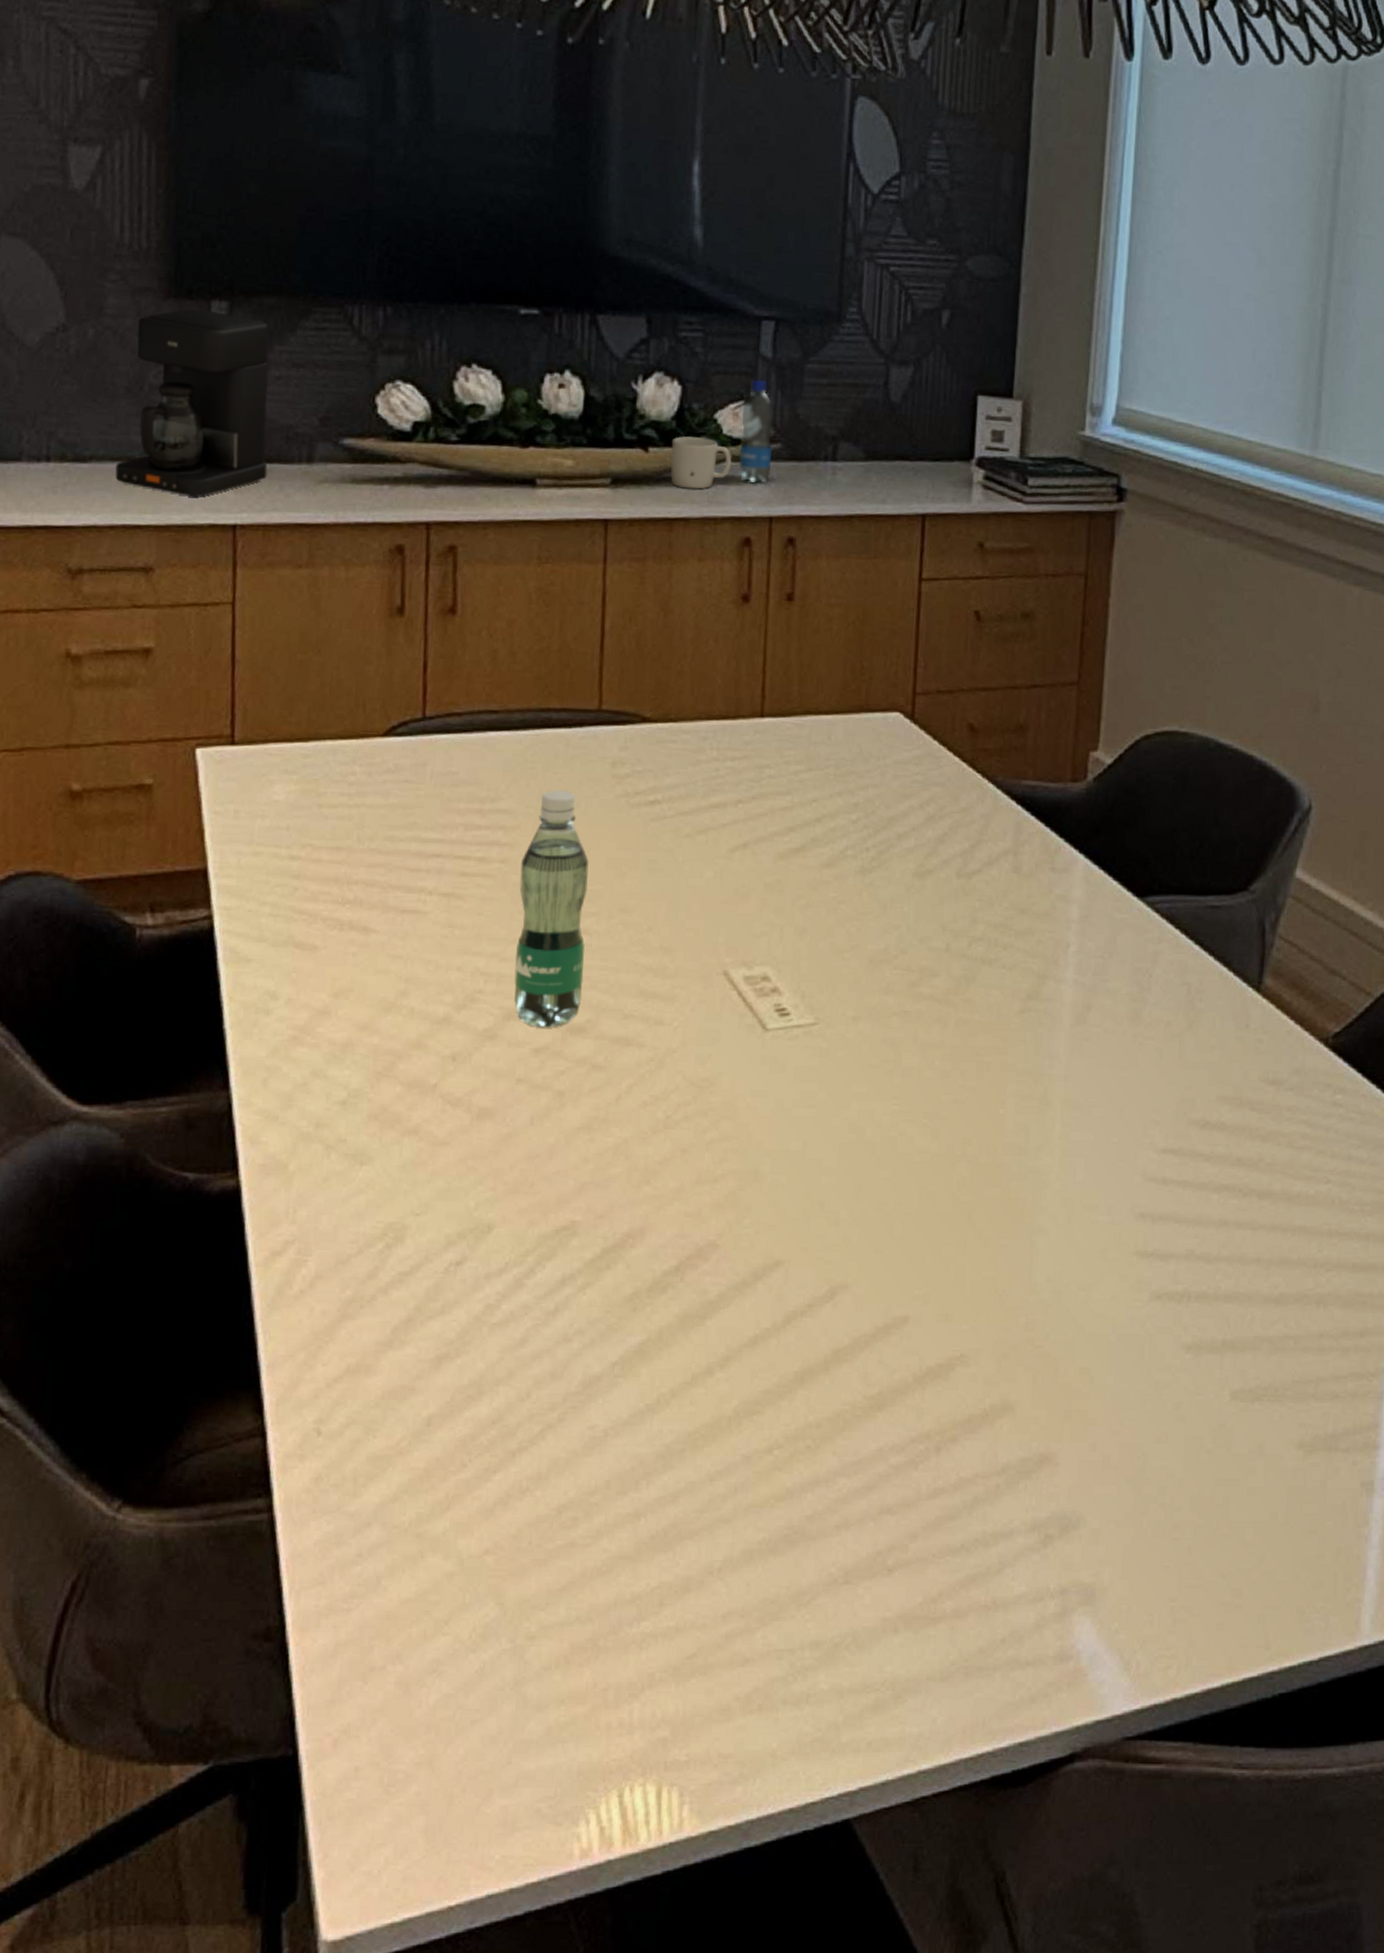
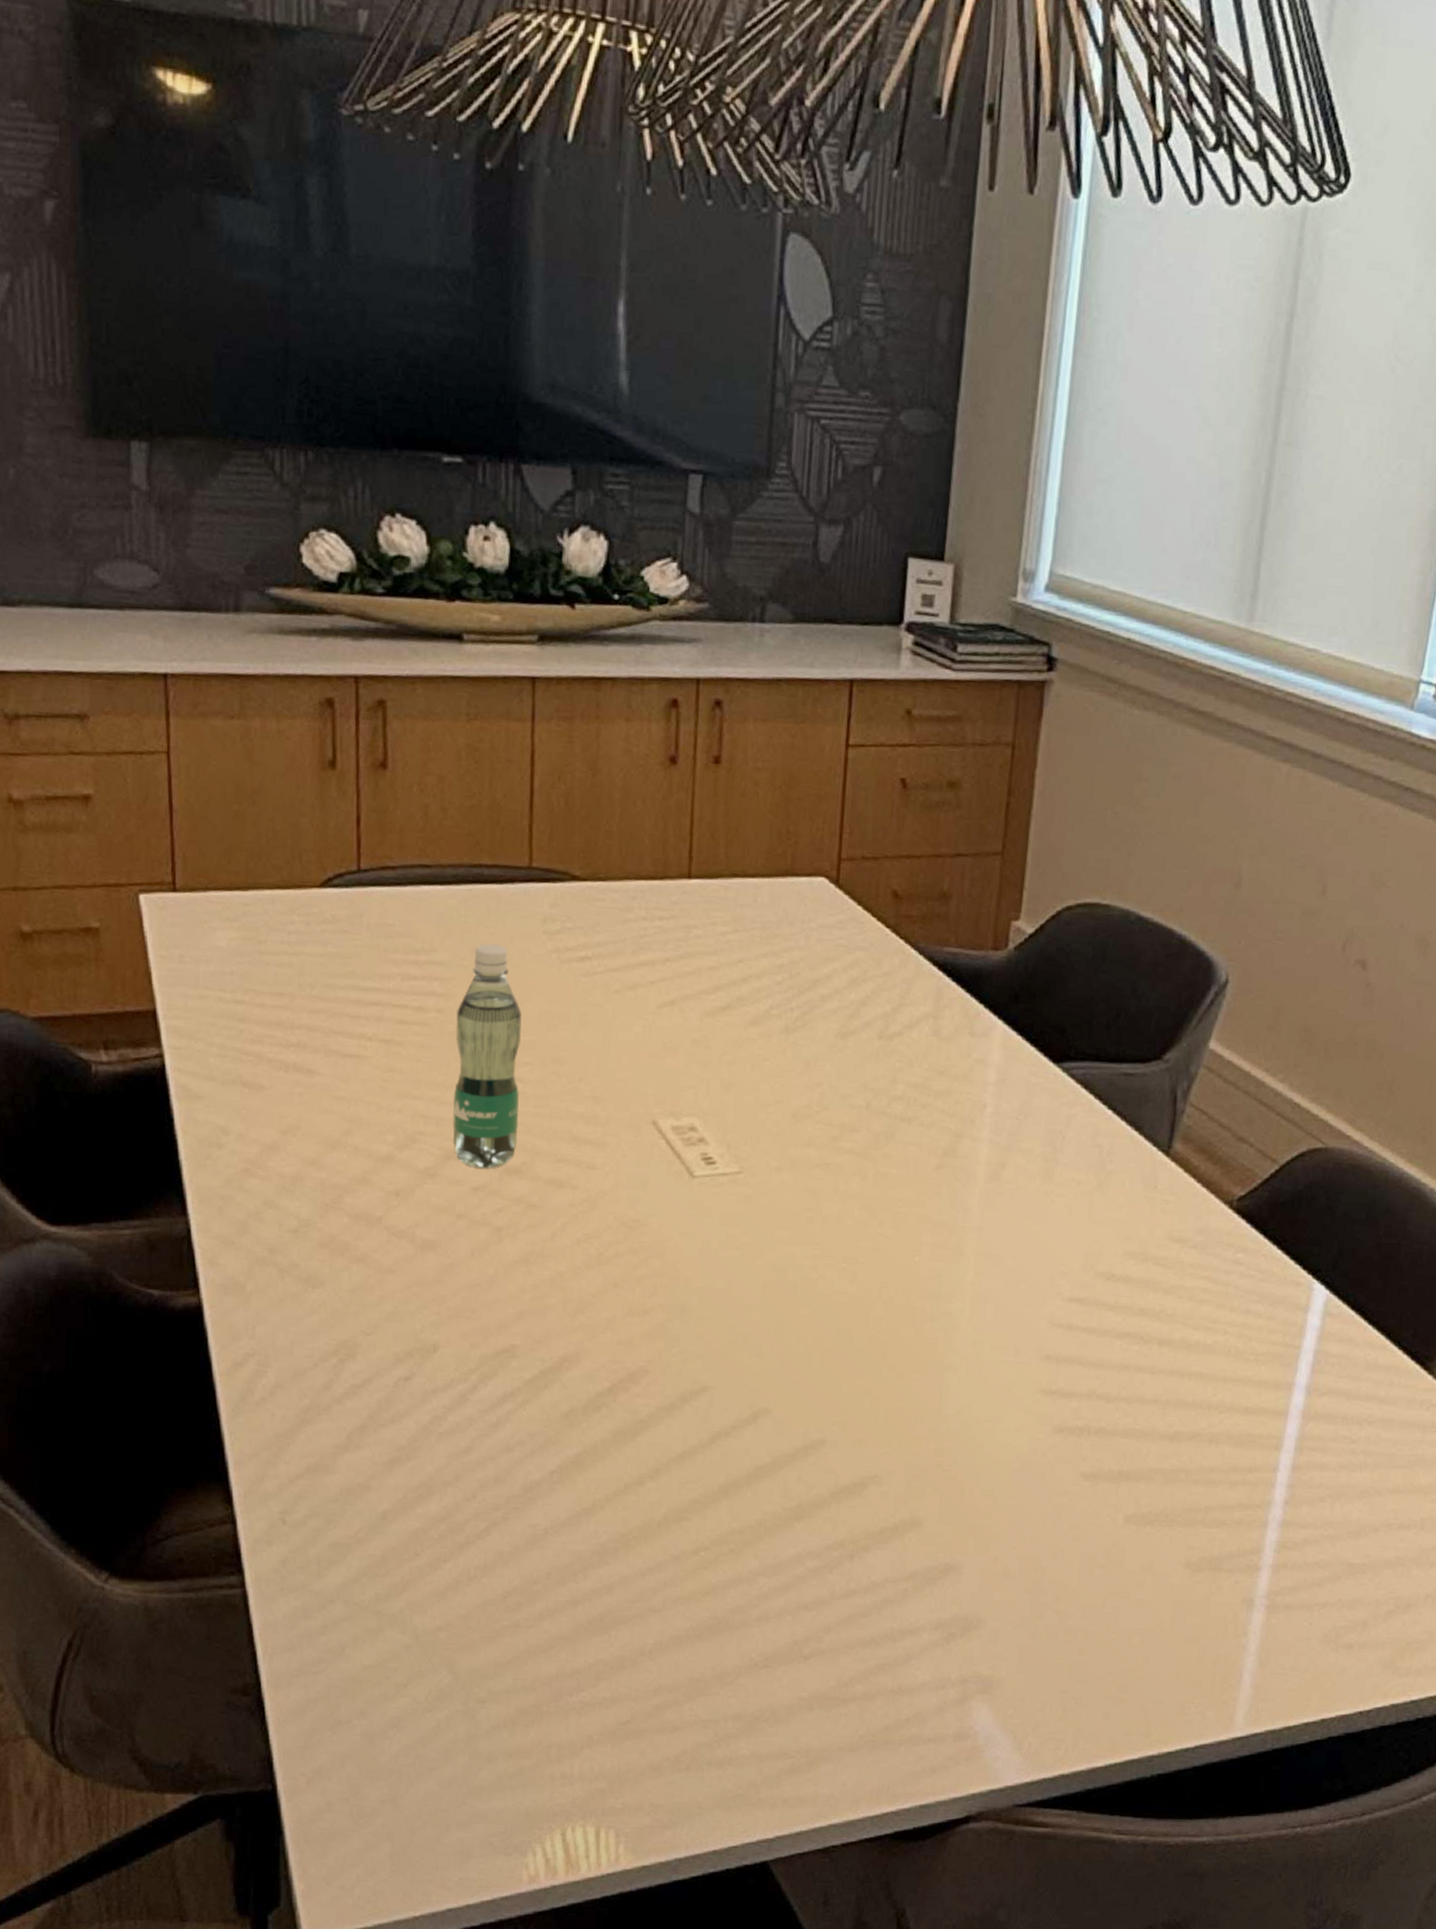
coffee maker: present [115,309,269,496] -> none [45,449,195,644]
mug: present [670,436,731,489] -> none [597,593,658,649]
bottle: present [738,379,774,483] -> none [666,535,701,643]

